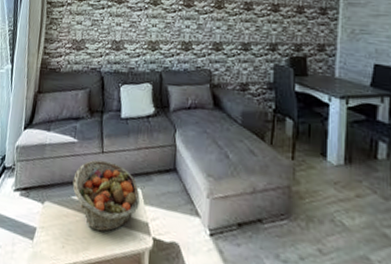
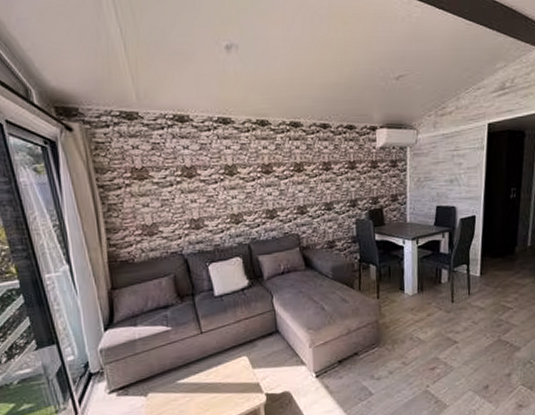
fruit basket: present [72,159,140,233] -> none [174,339,248,404]

